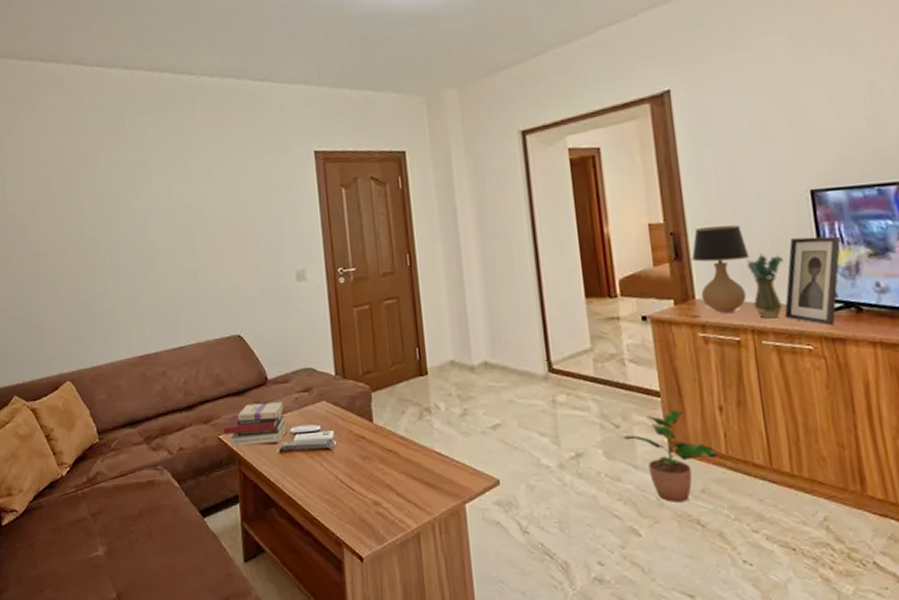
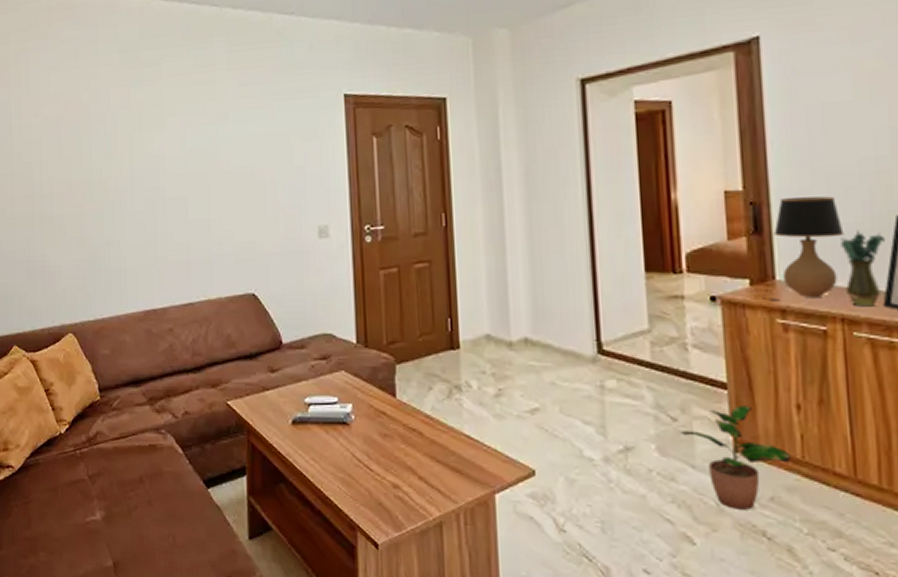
books: present [224,402,288,447] -> none [233,369,302,415]

